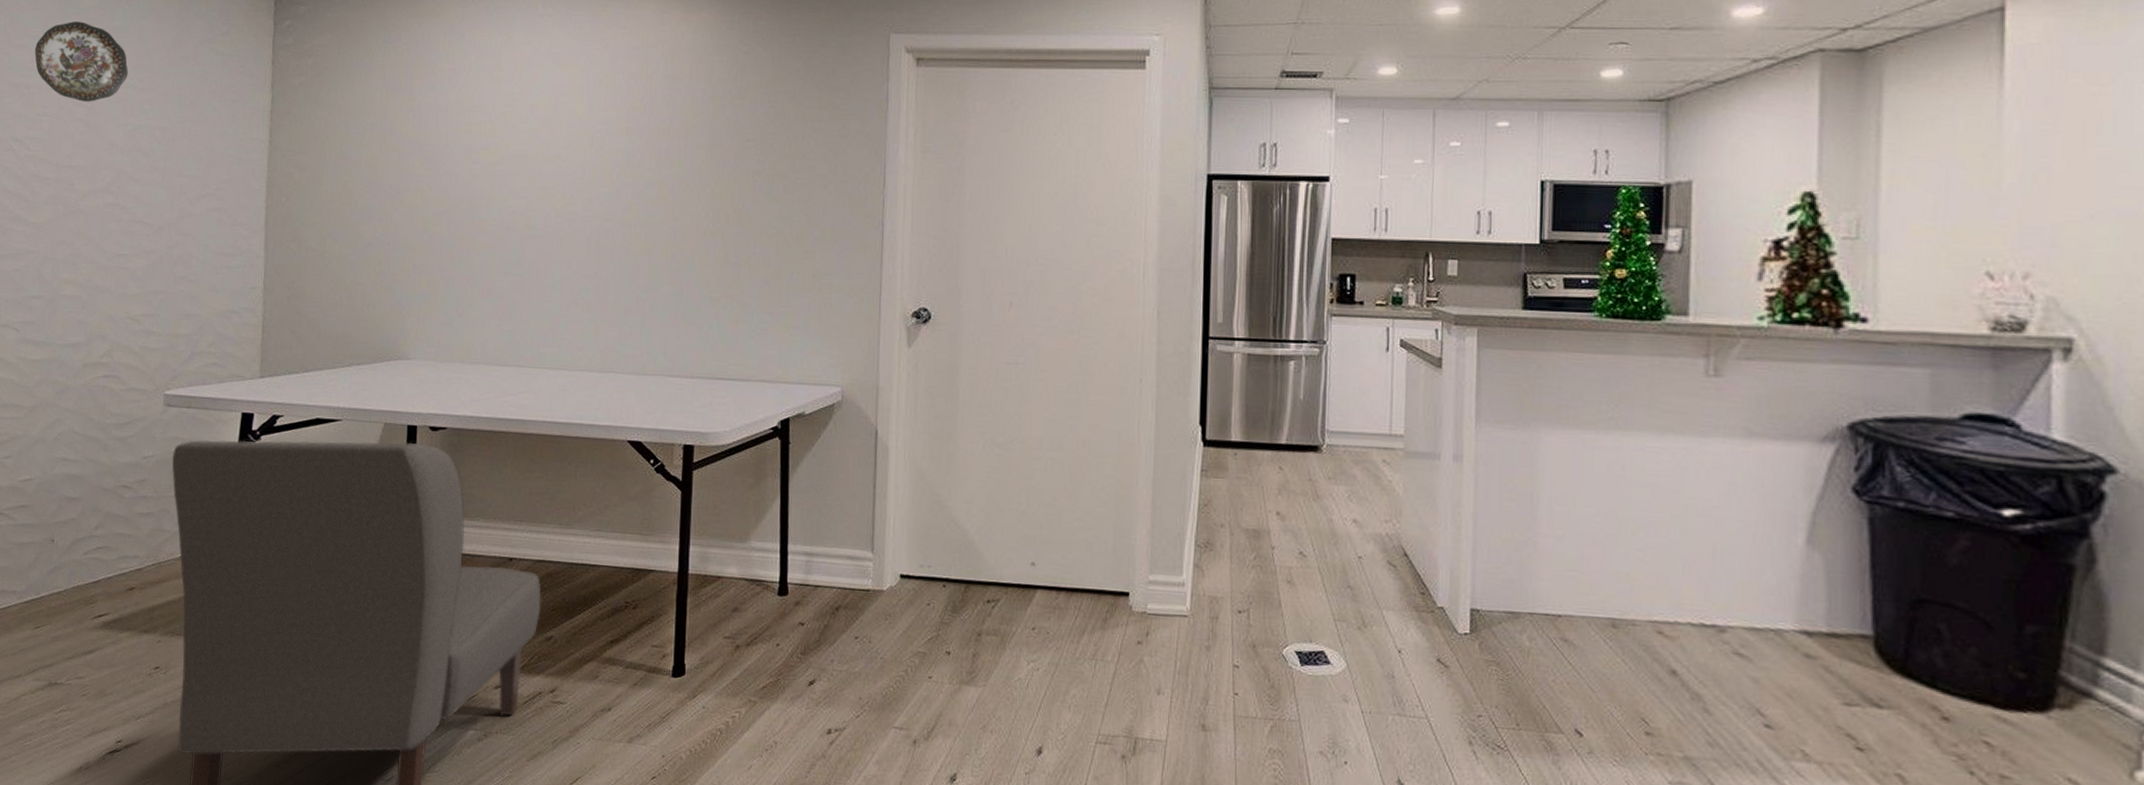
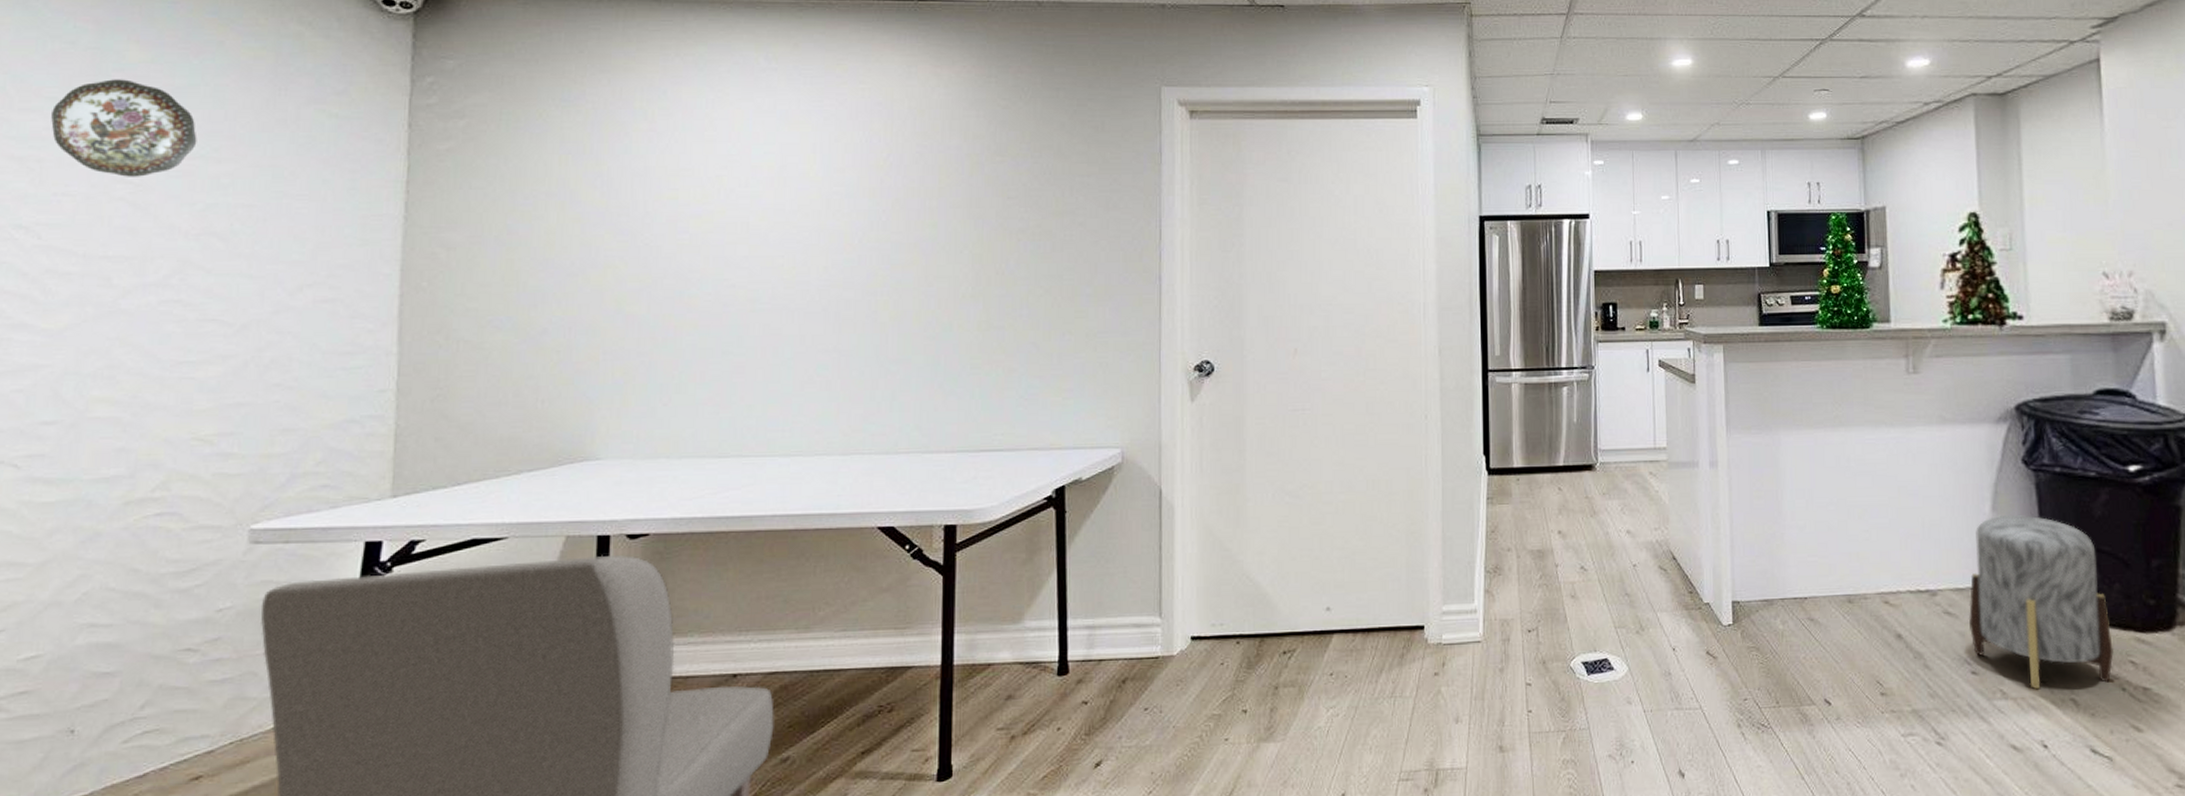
stool: none [1765,550,1963,762] -> present [1968,515,2115,690]

